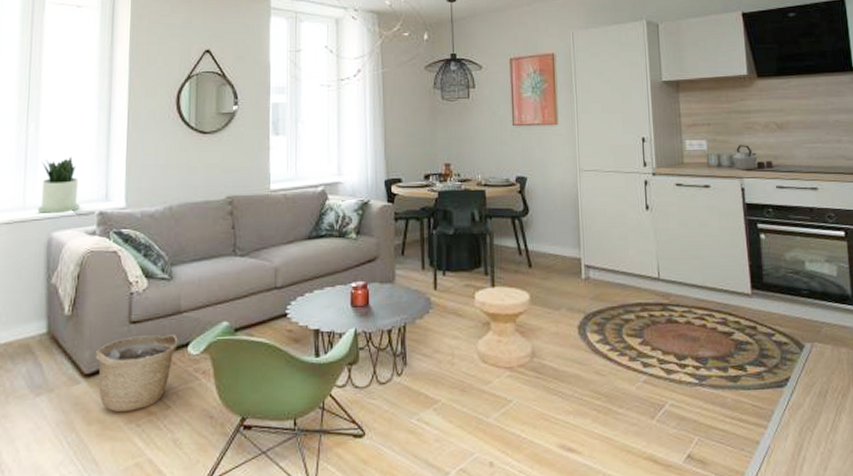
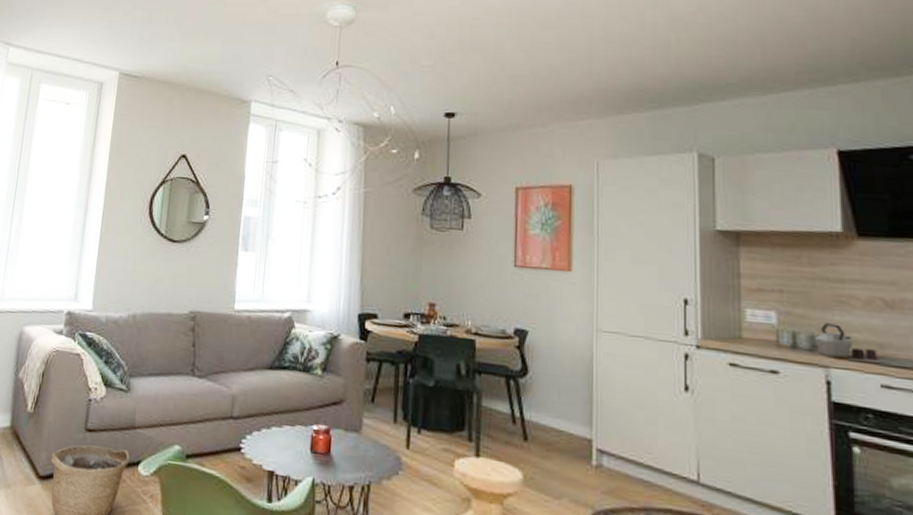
planter: present [37,156,81,215] -> none [13,252,52,309]

